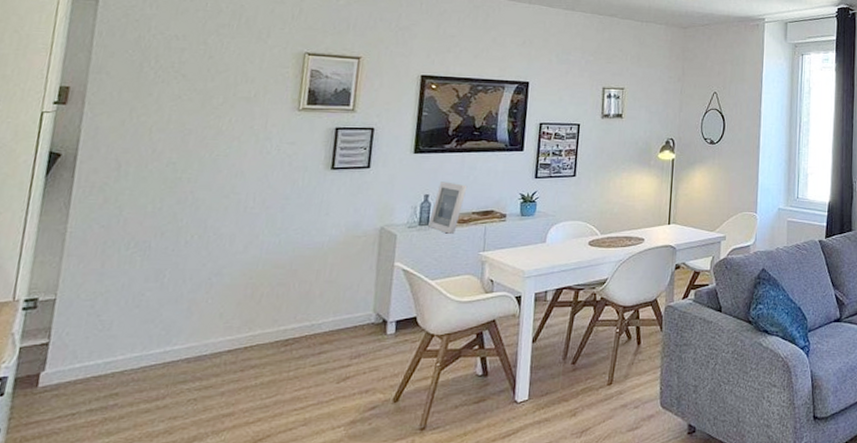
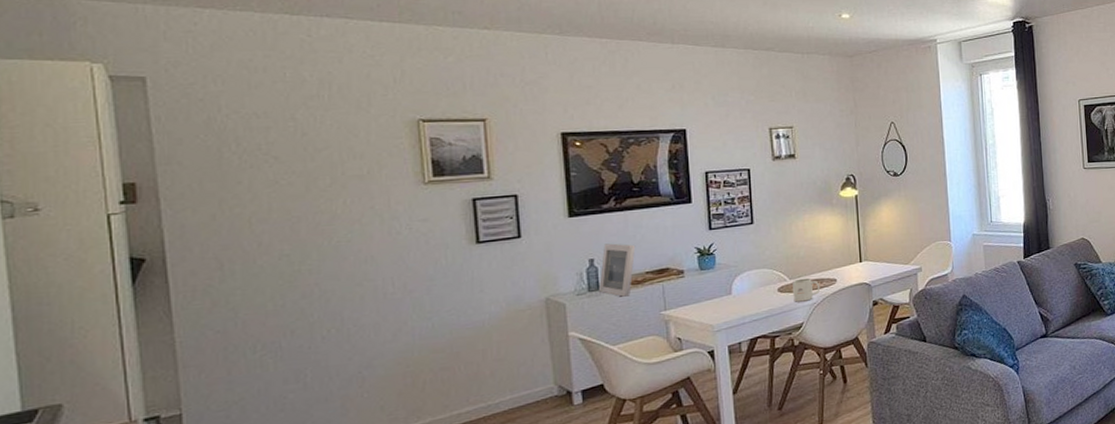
mug: none [602,234,629,257] -> present [793,277,821,302]

